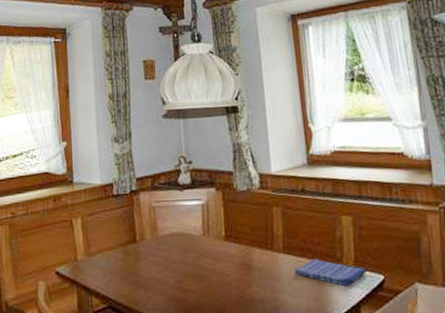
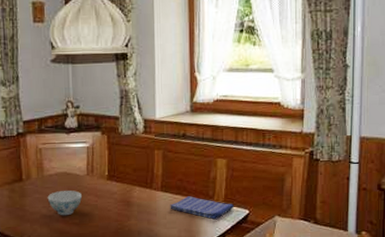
bowl: none [162,253,199,282] -> present [47,190,82,216]

